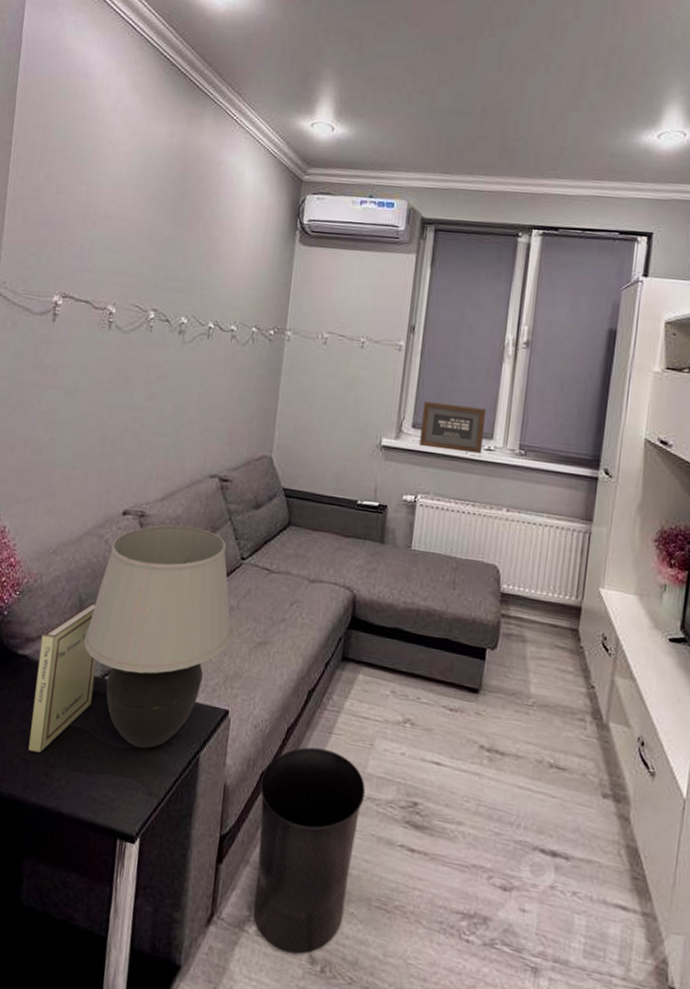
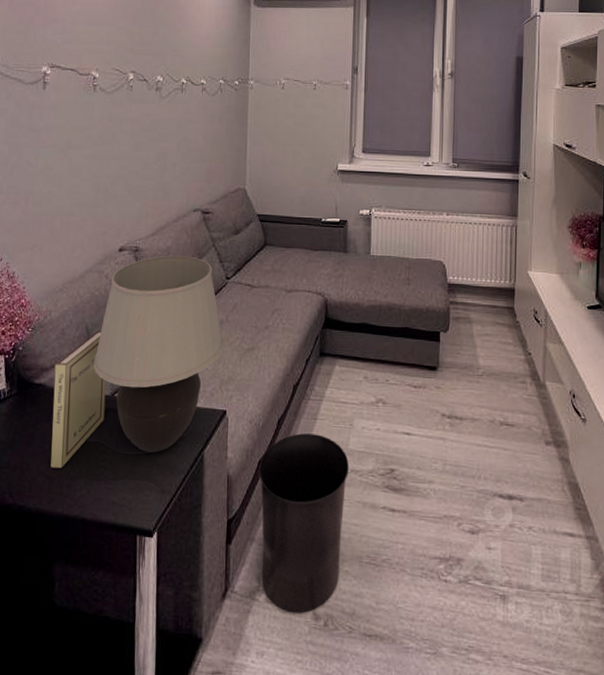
picture frame: present [419,401,486,454] -> none [369,130,423,170]

